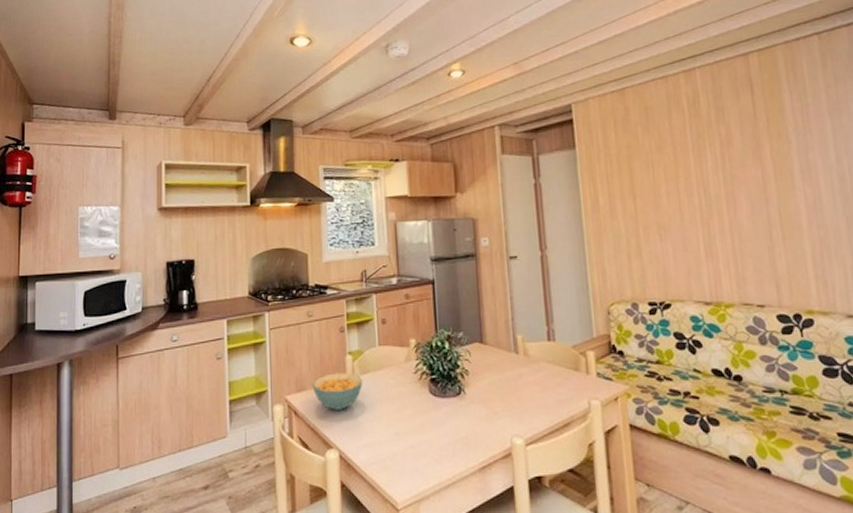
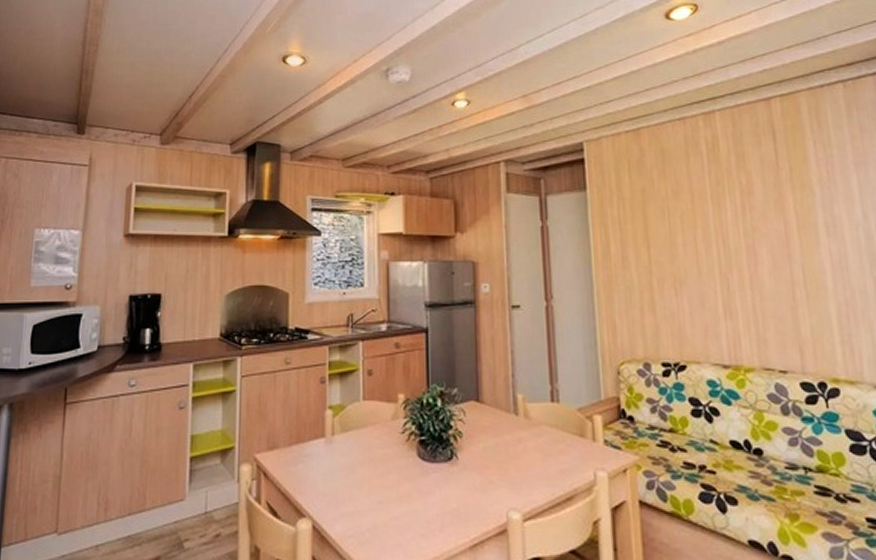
cereal bowl: present [312,372,363,410] -> none [286,429,344,473]

